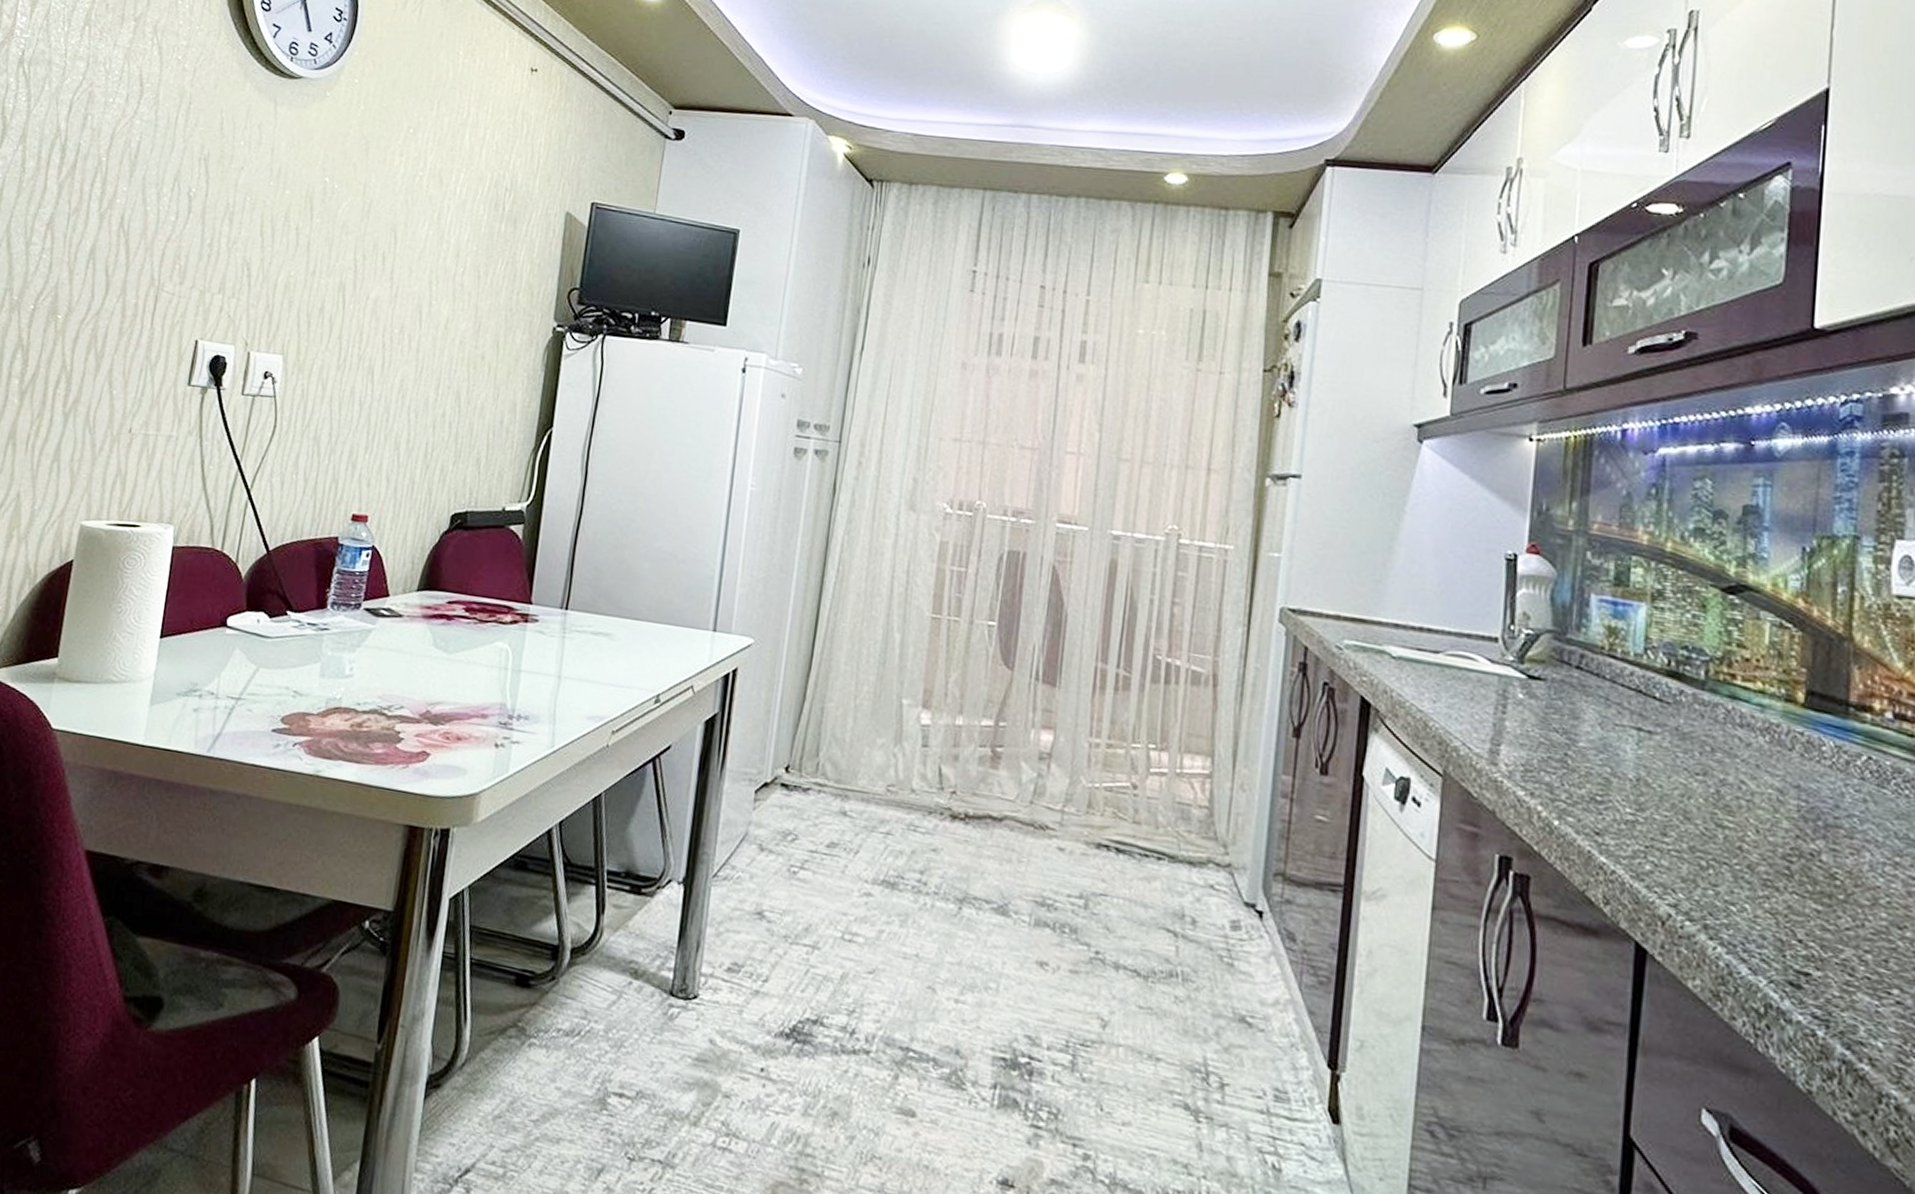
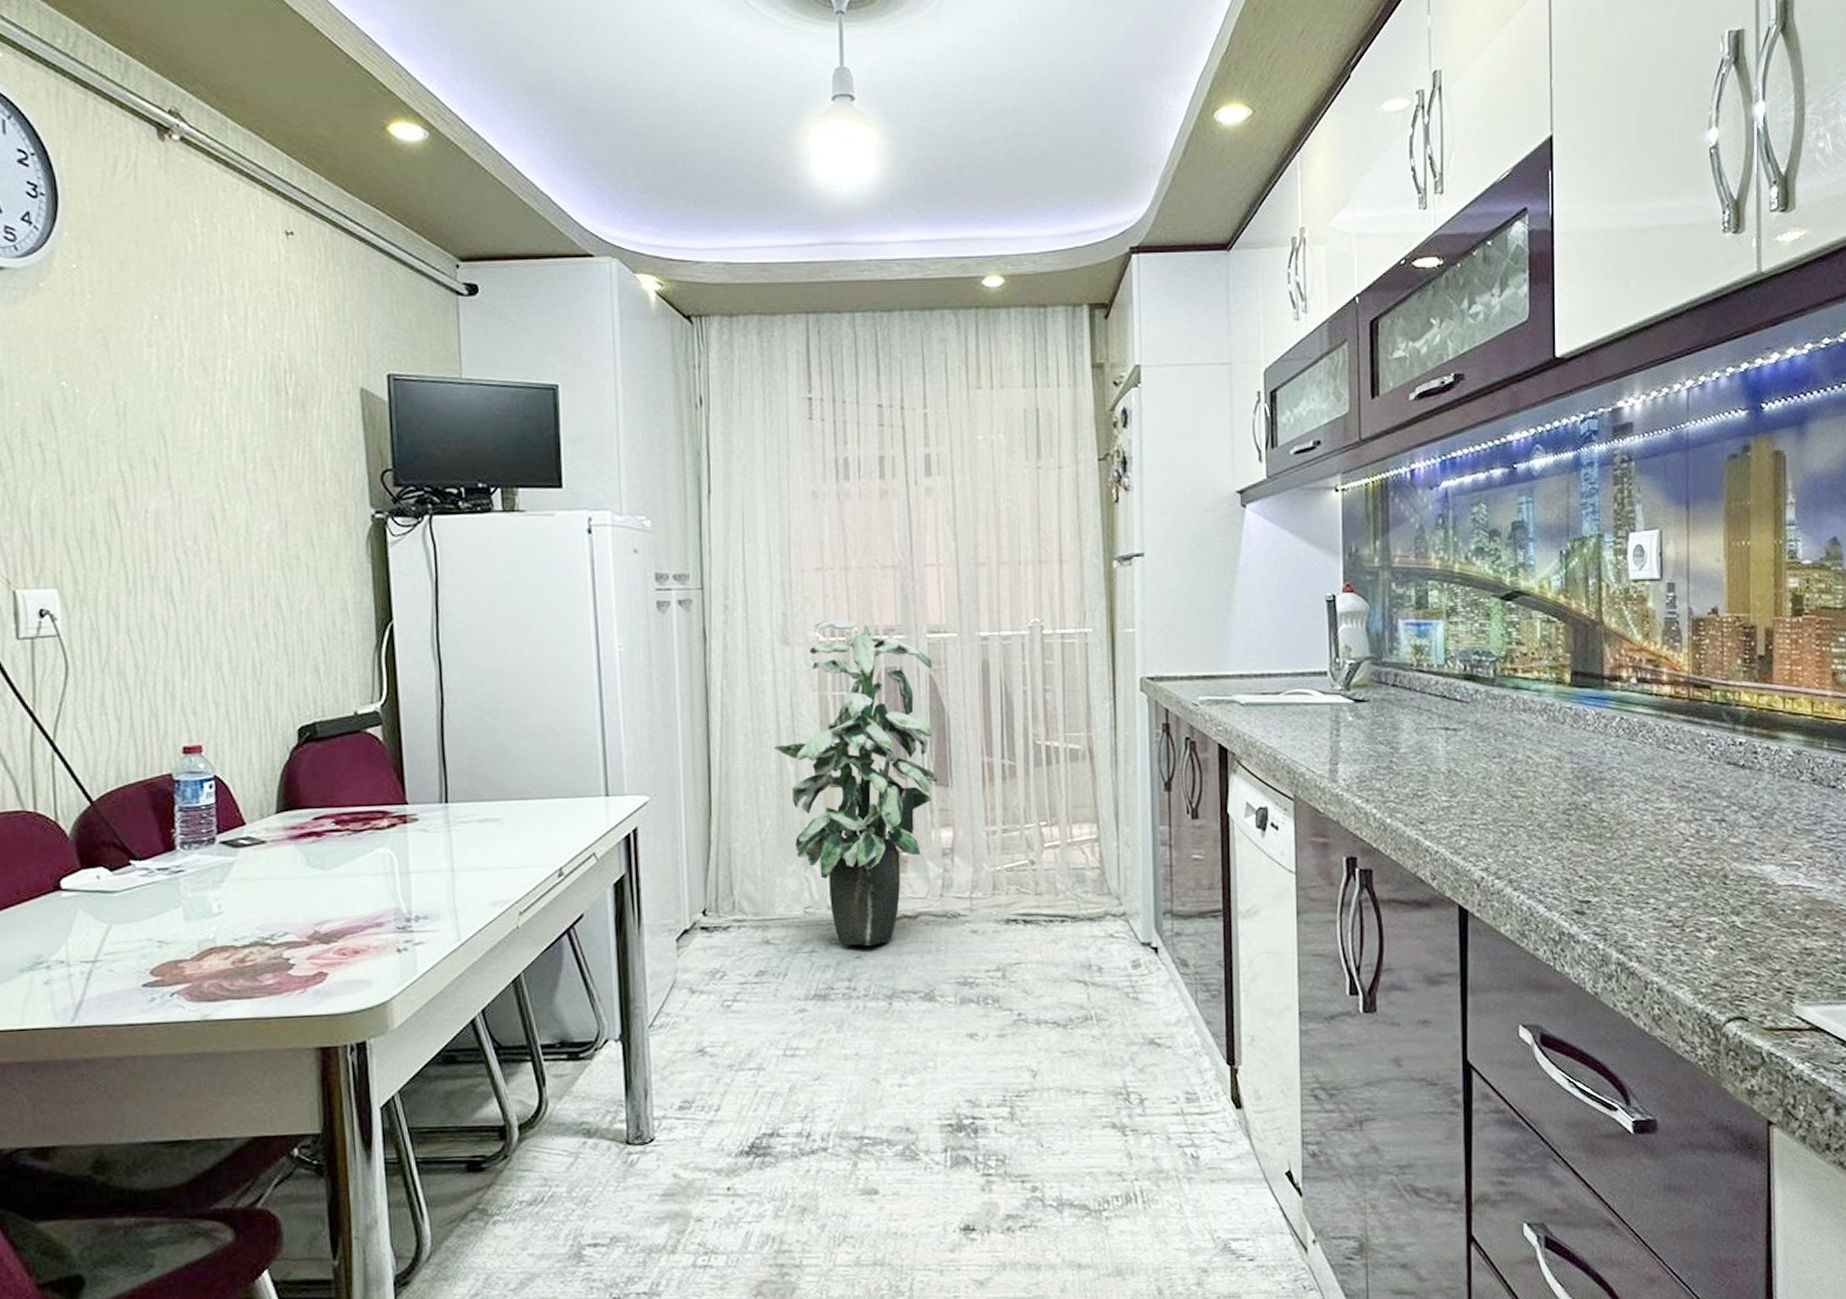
indoor plant: none [883,492,1058,842] -> present [773,619,938,946]

